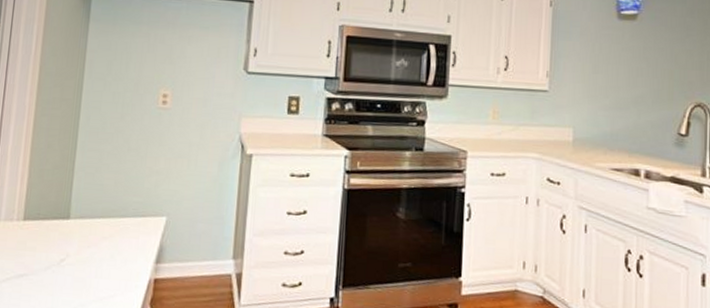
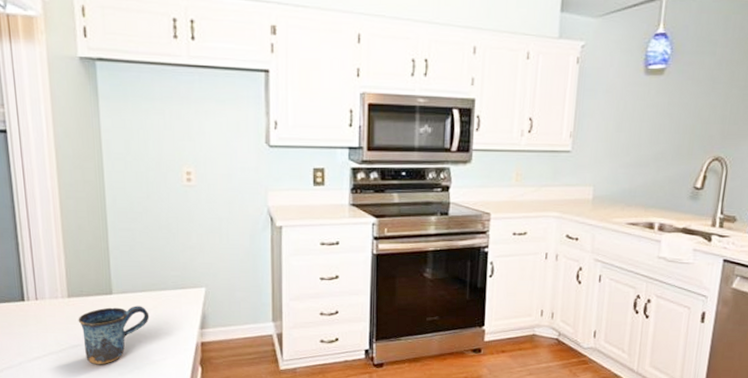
mug: none [29,233,104,300] -> present [78,306,150,365]

